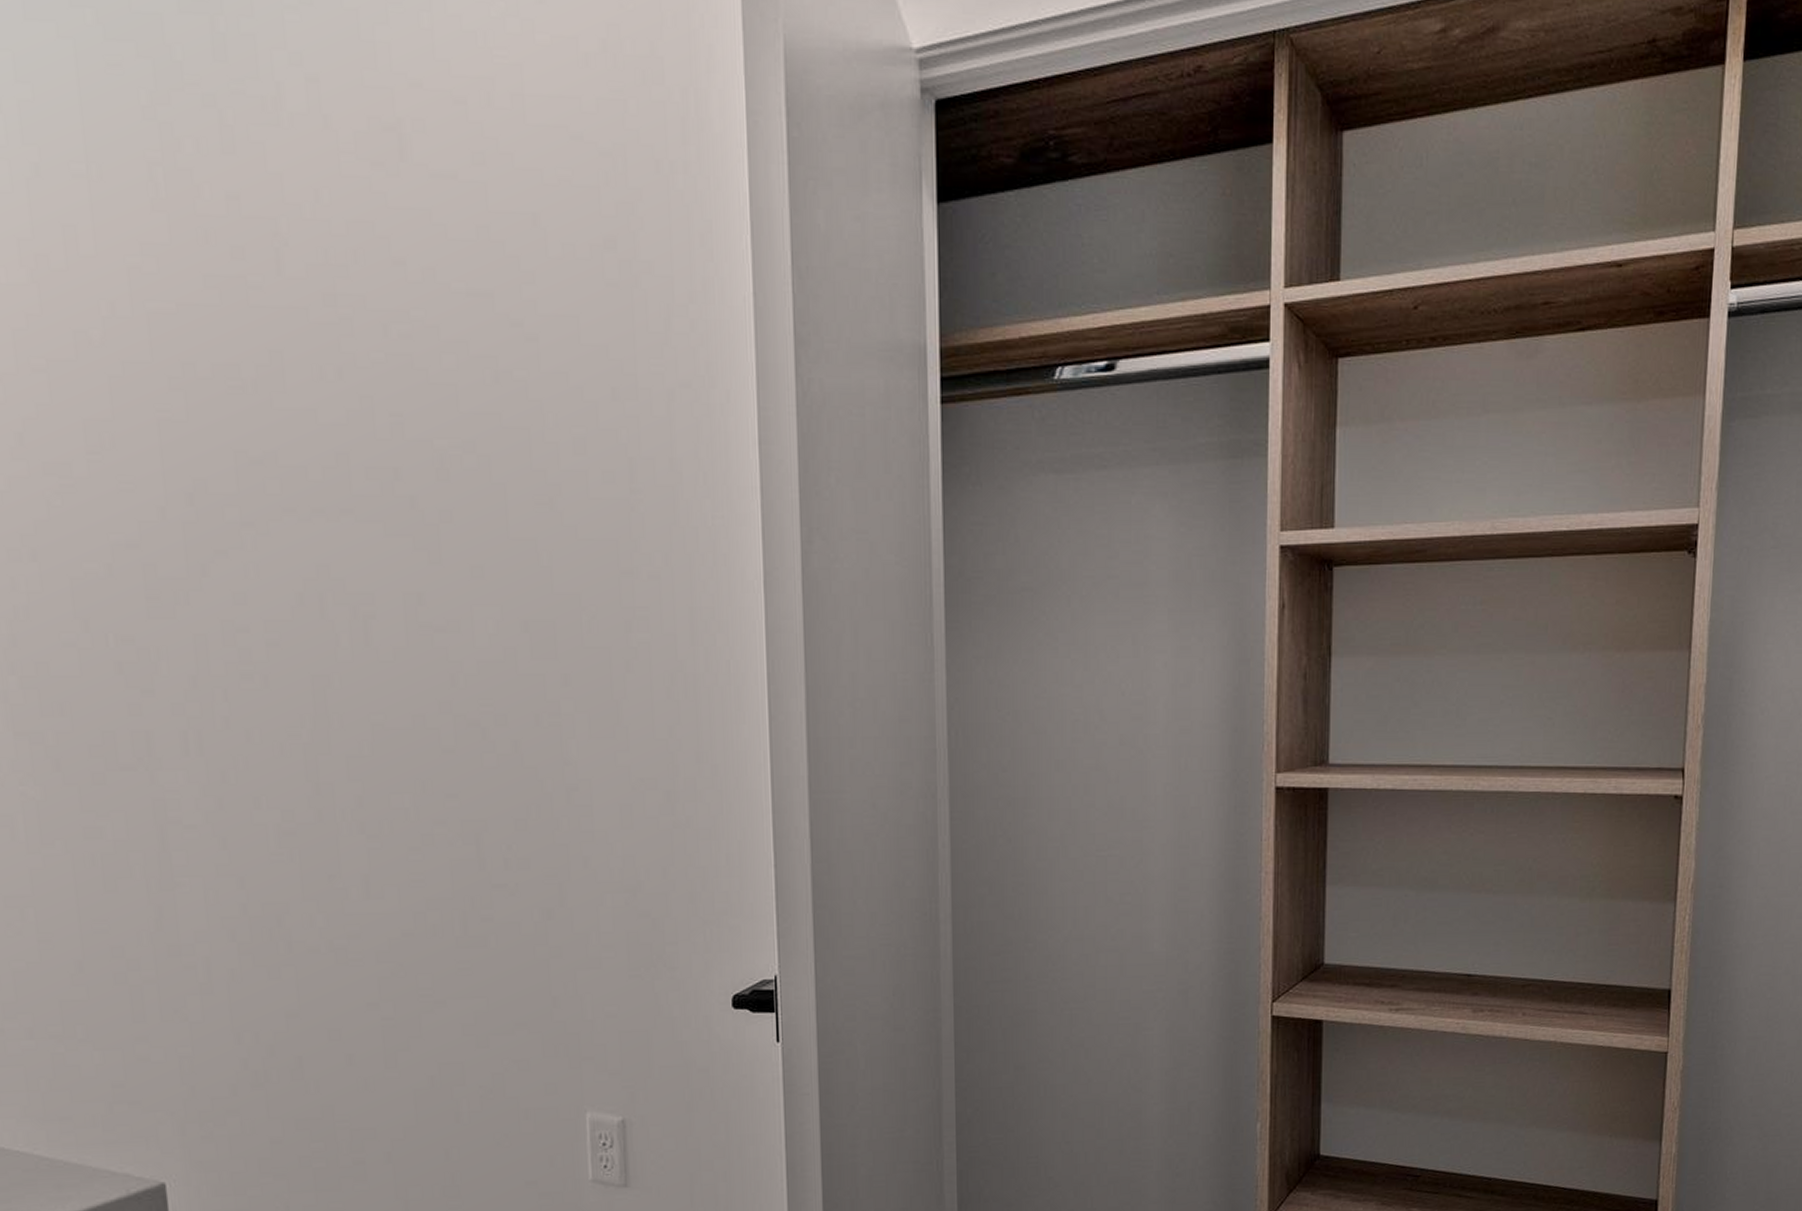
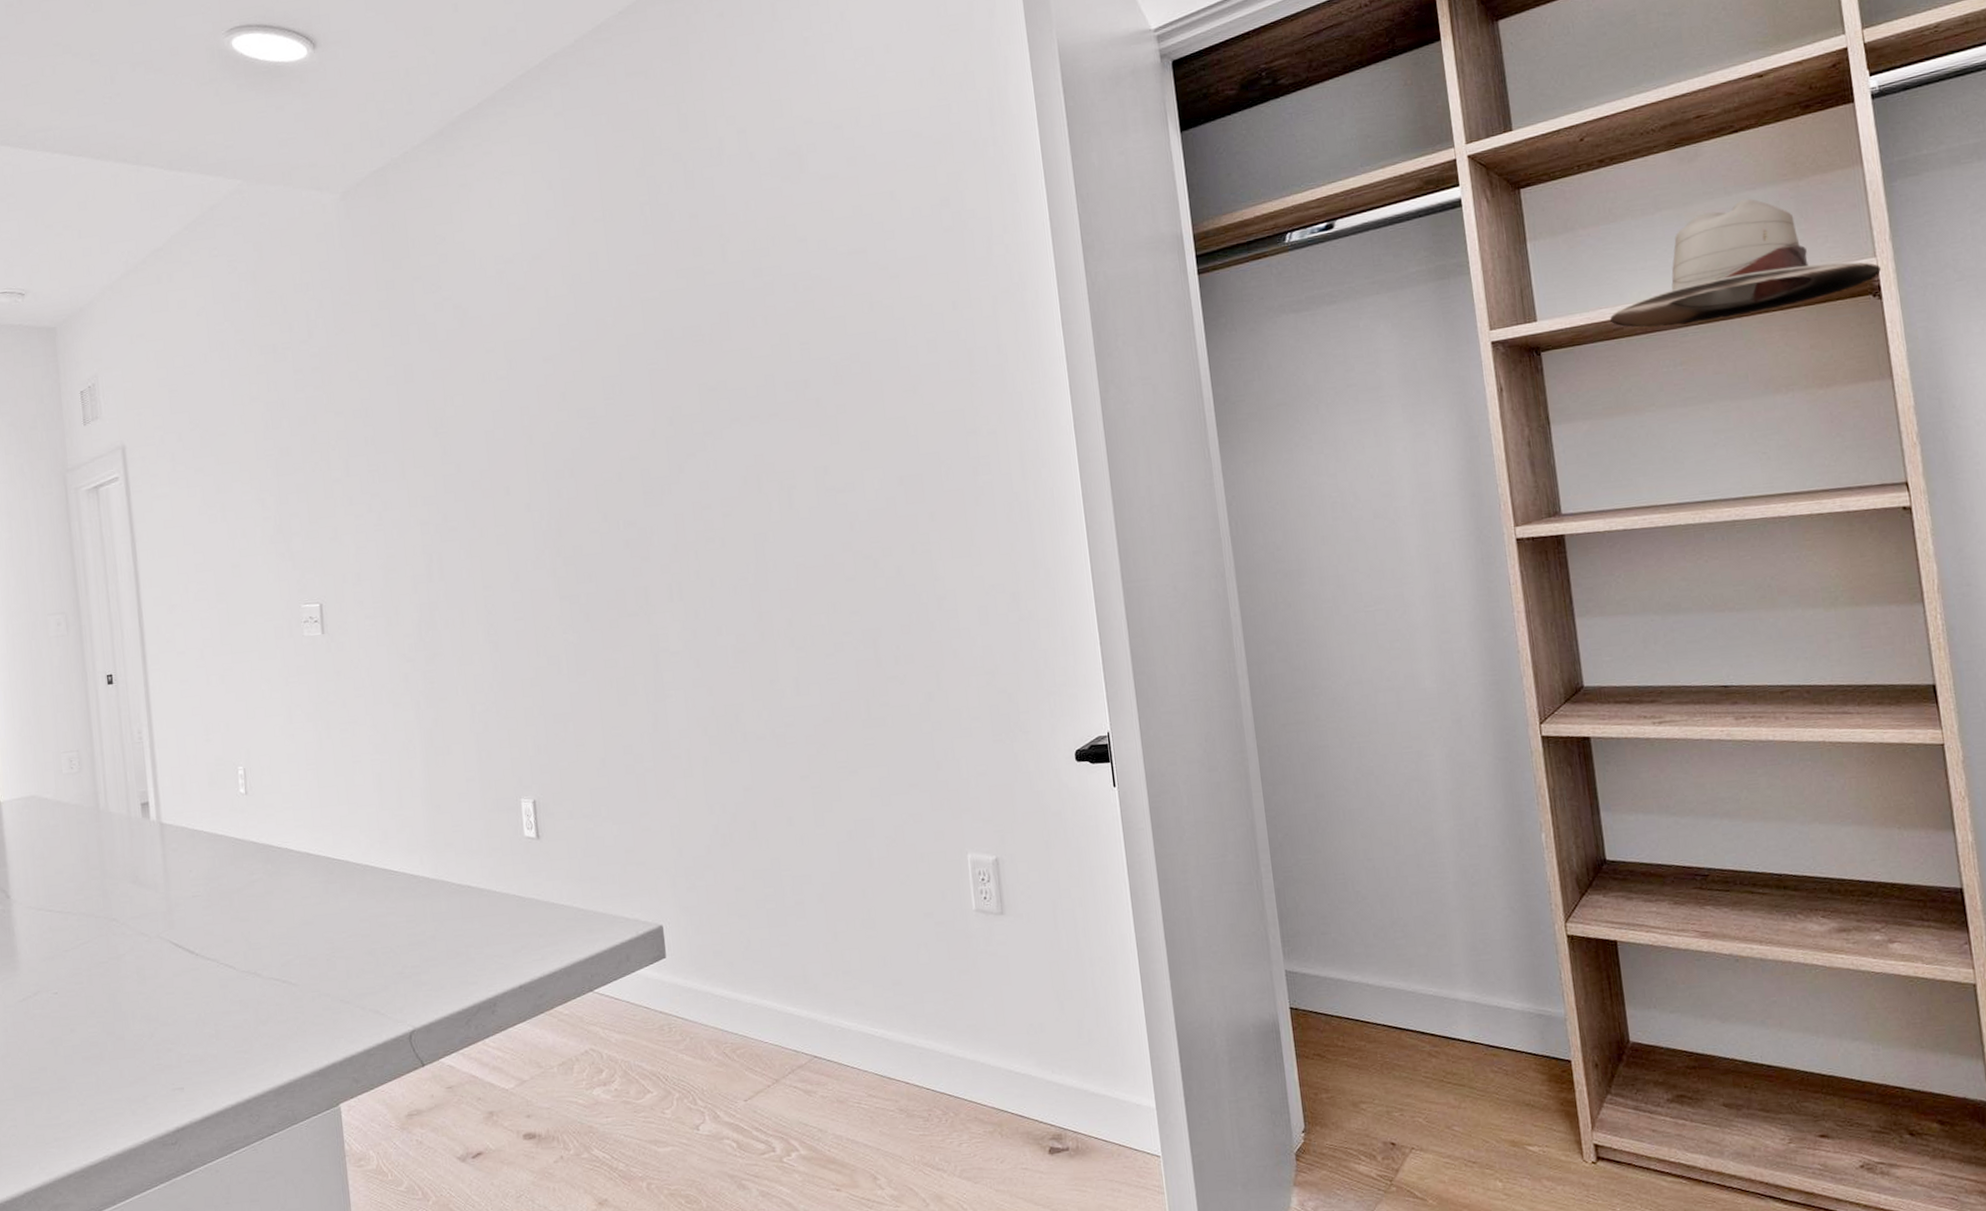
hat: none [1414,414,1702,556] -> present [1610,198,1882,328]

